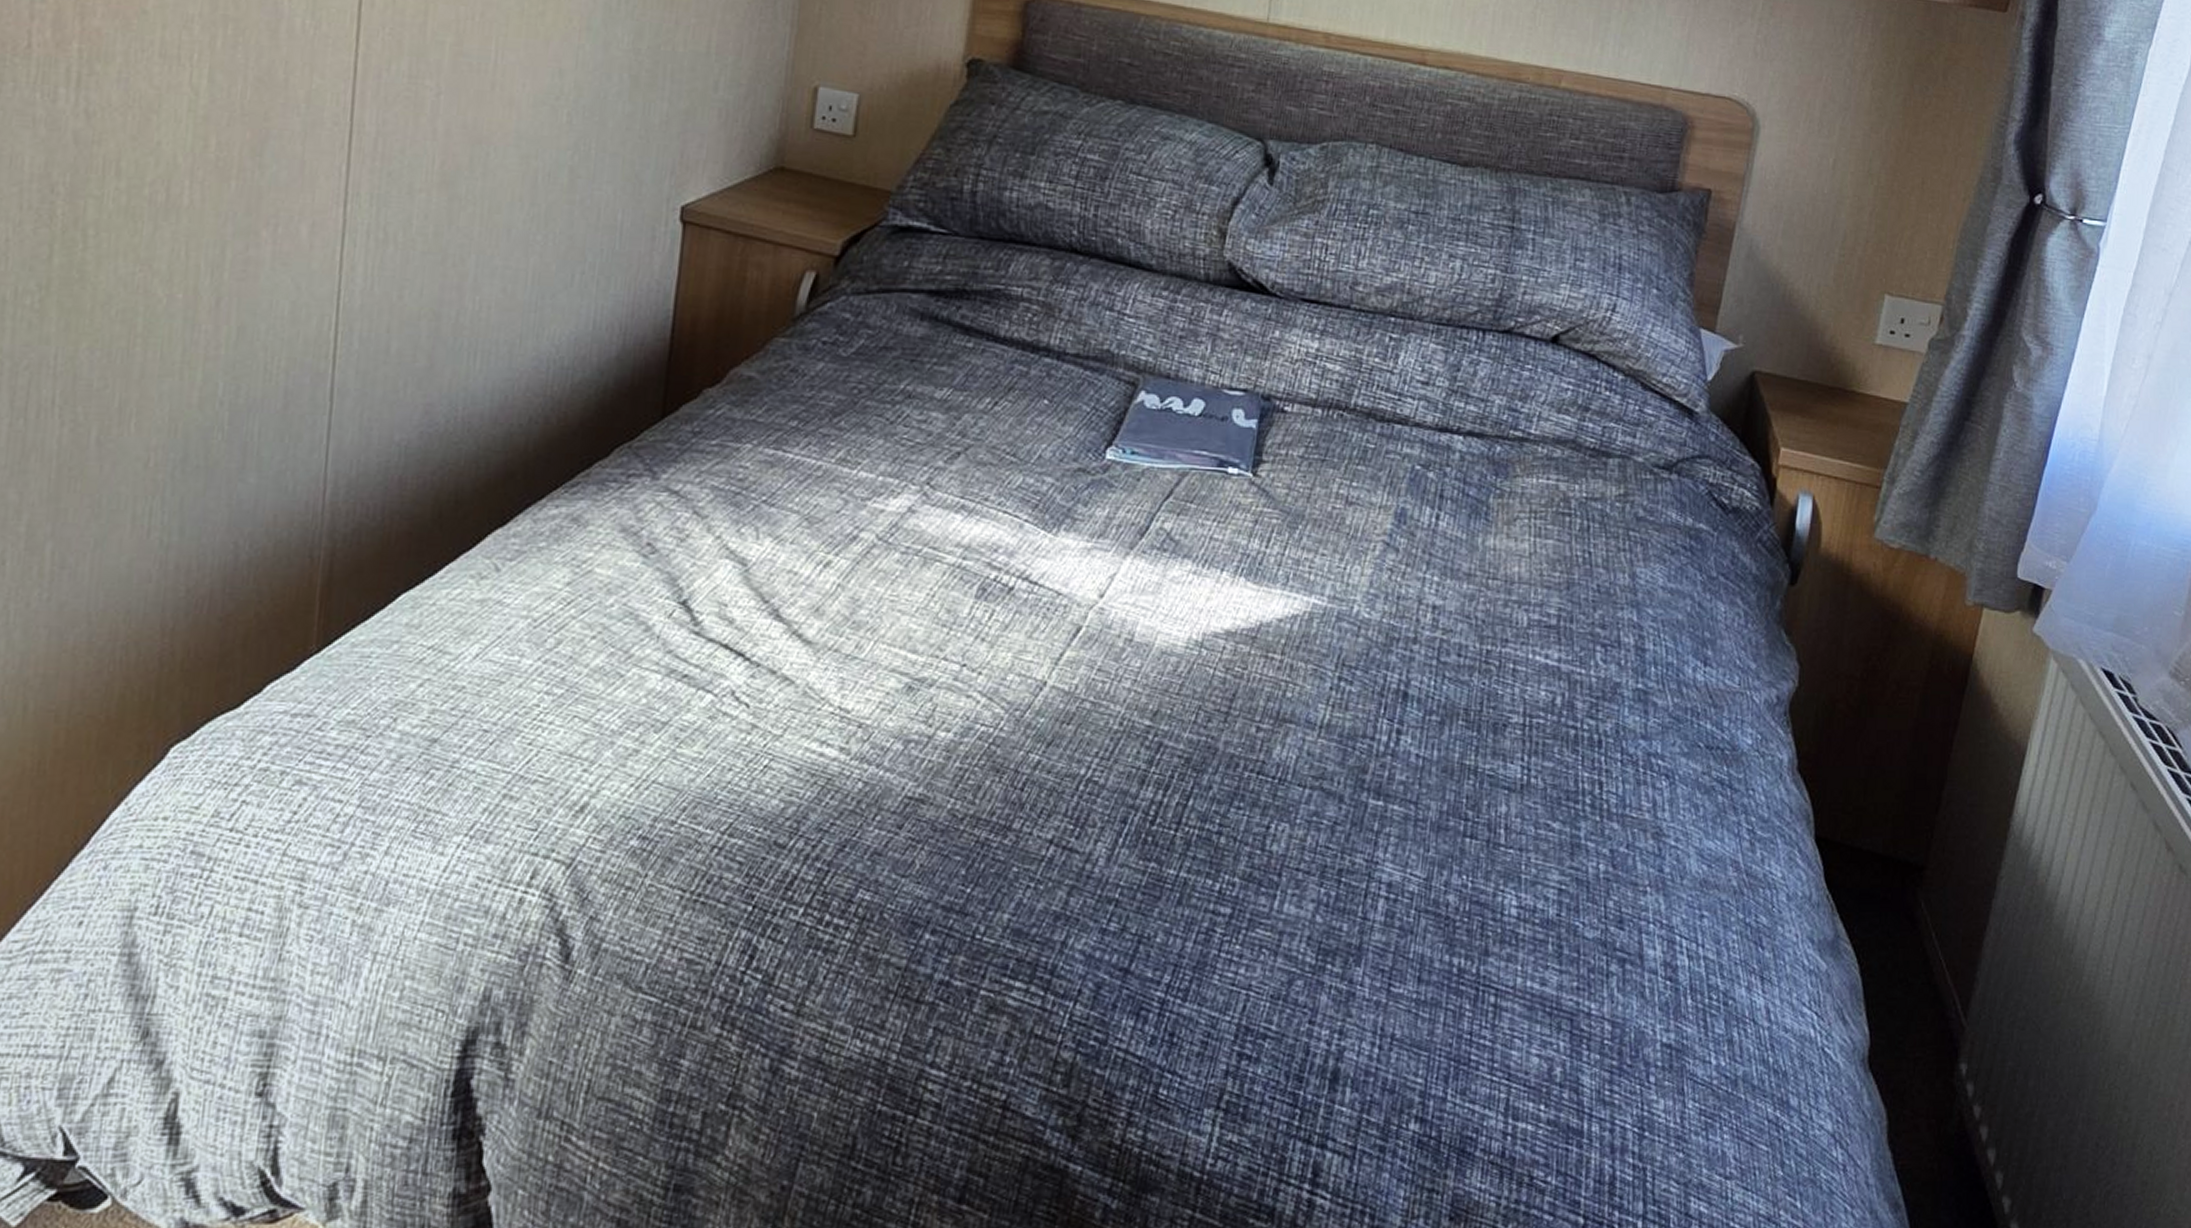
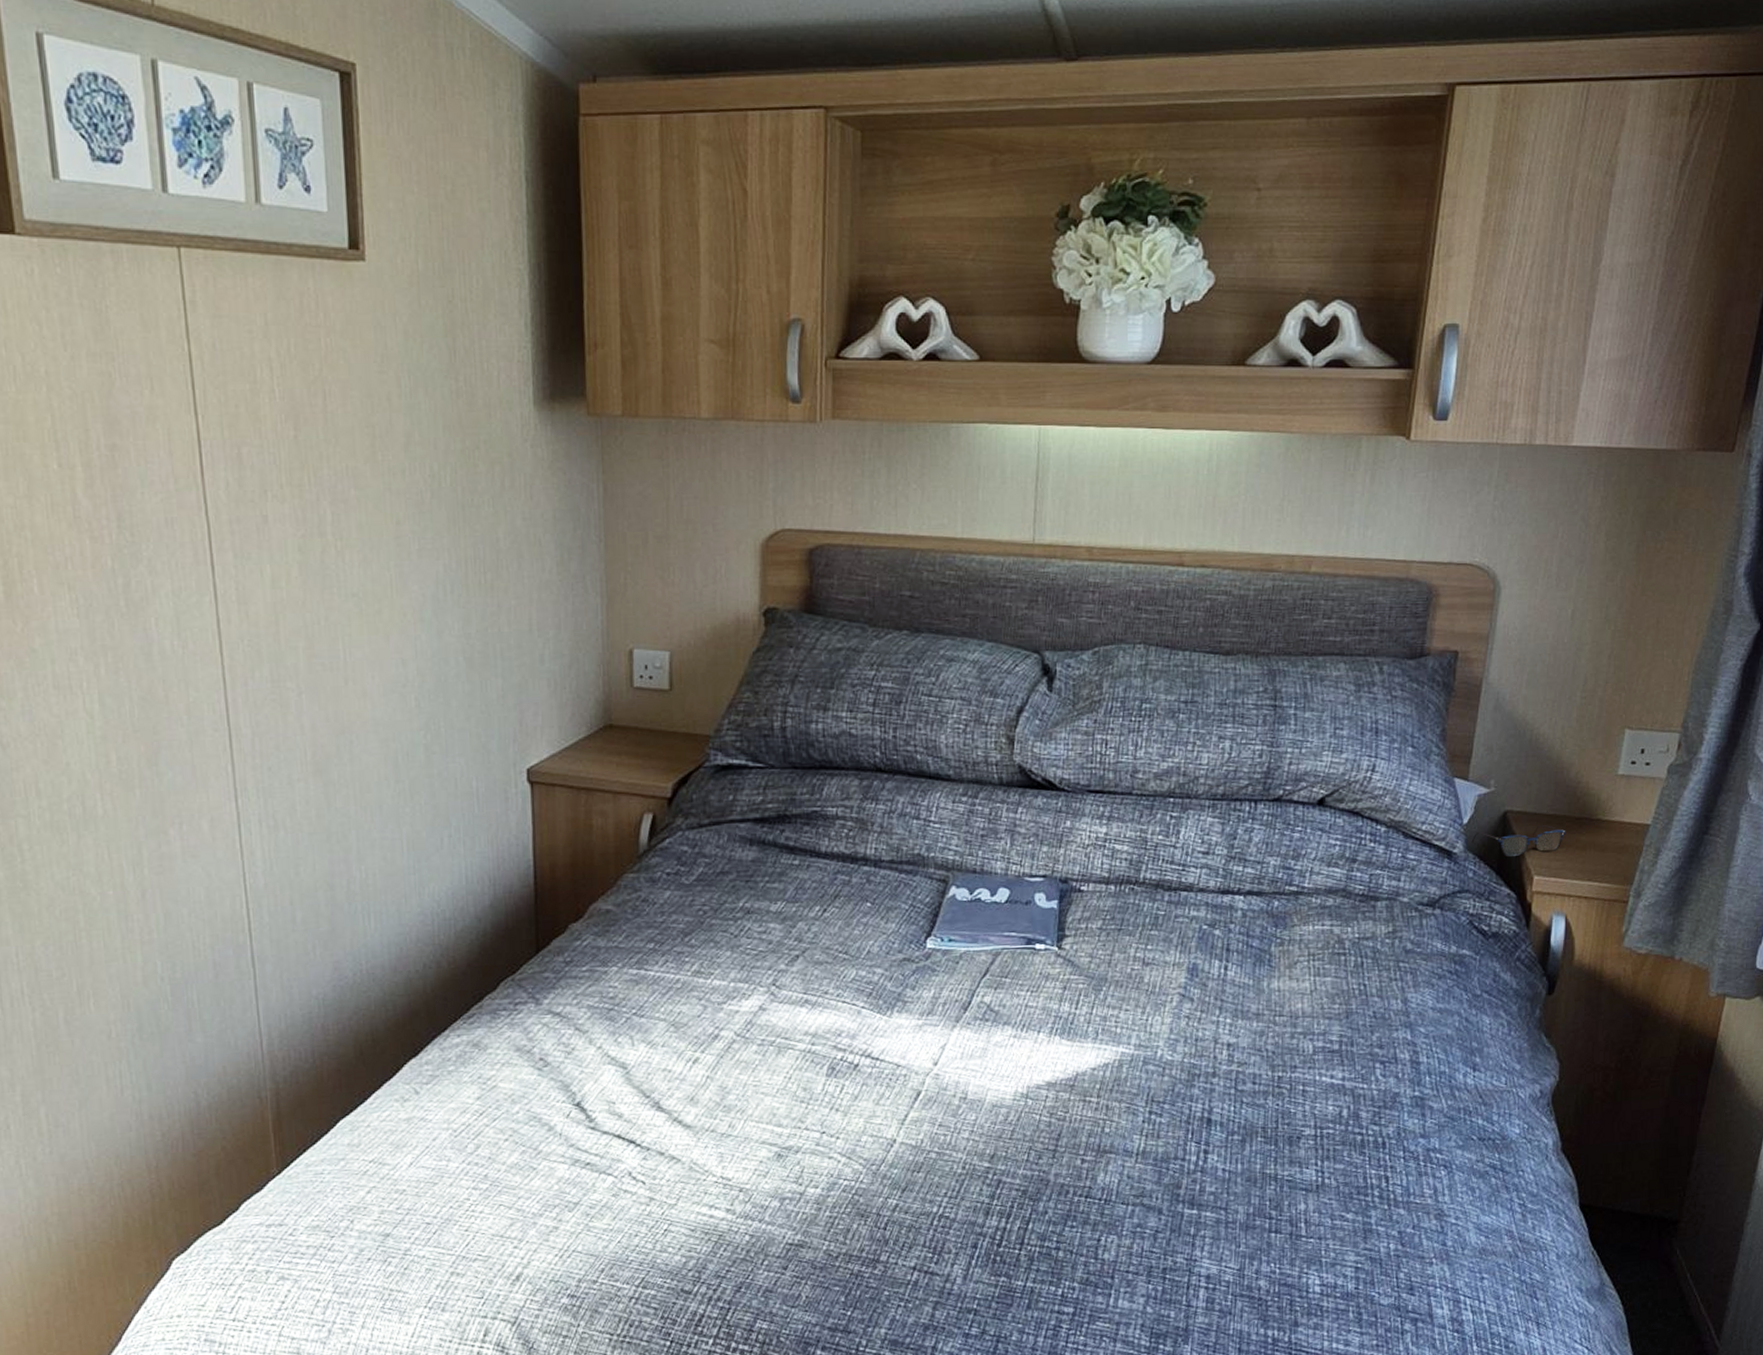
glasses: none [1715,391,1817,424] -> present [1471,825,1566,858]

